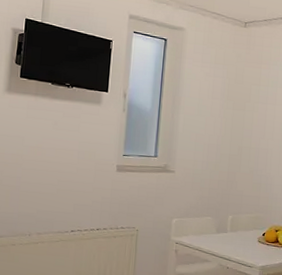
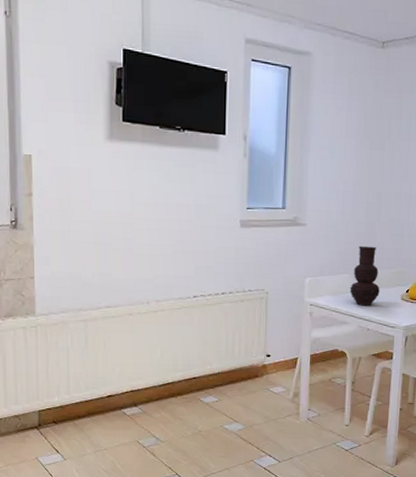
vase: none [212,192,239,246] -> present [349,245,380,305]

